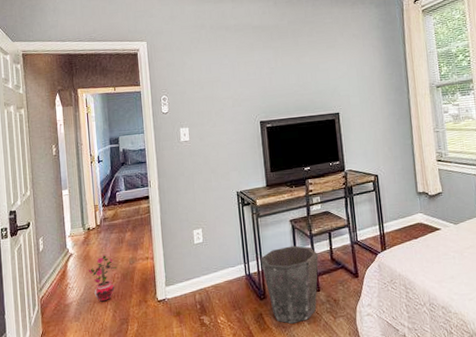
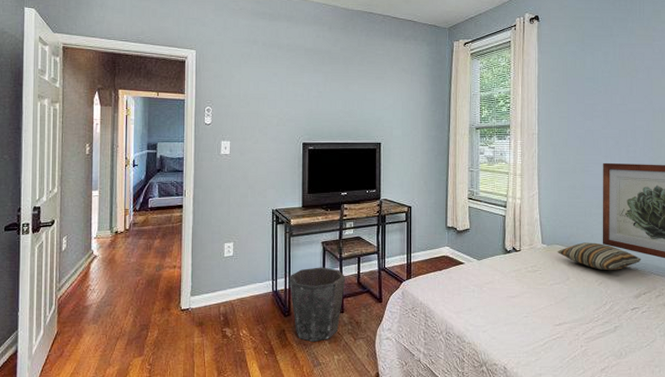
potted plant: present [88,253,118,302] -> none [111,258,143,306]

